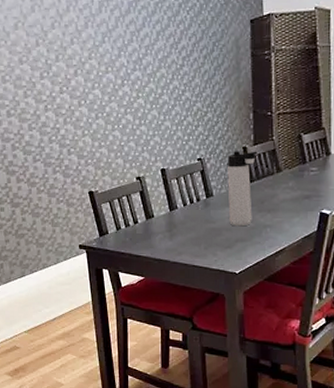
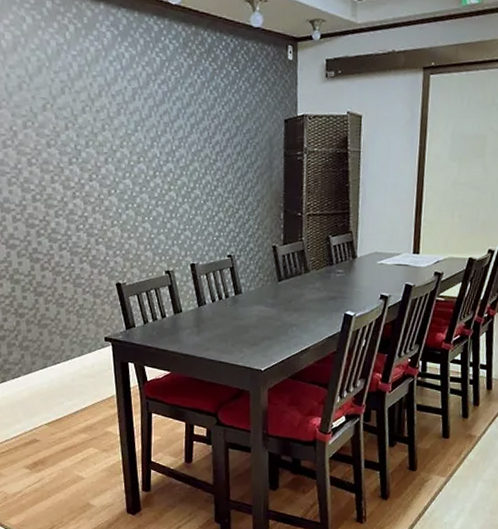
thermos bottle: present [227,151,258,227] -> none [256,249,287,325]

